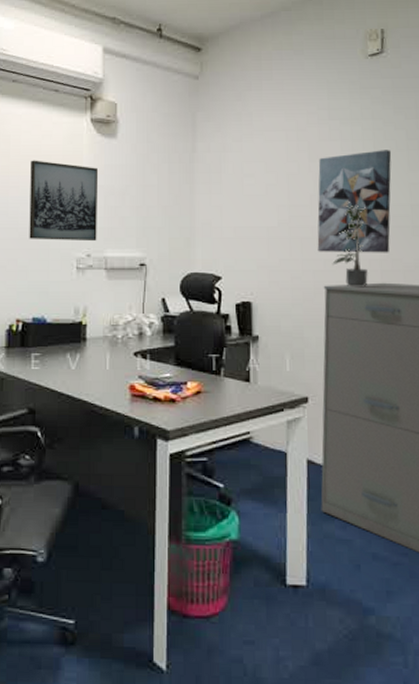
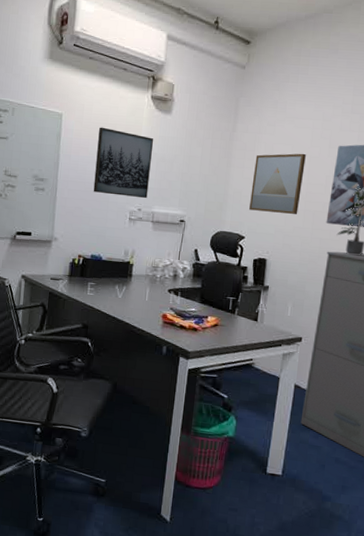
wall art: none [222,170,283,244] -> present [249,153,306,214]

